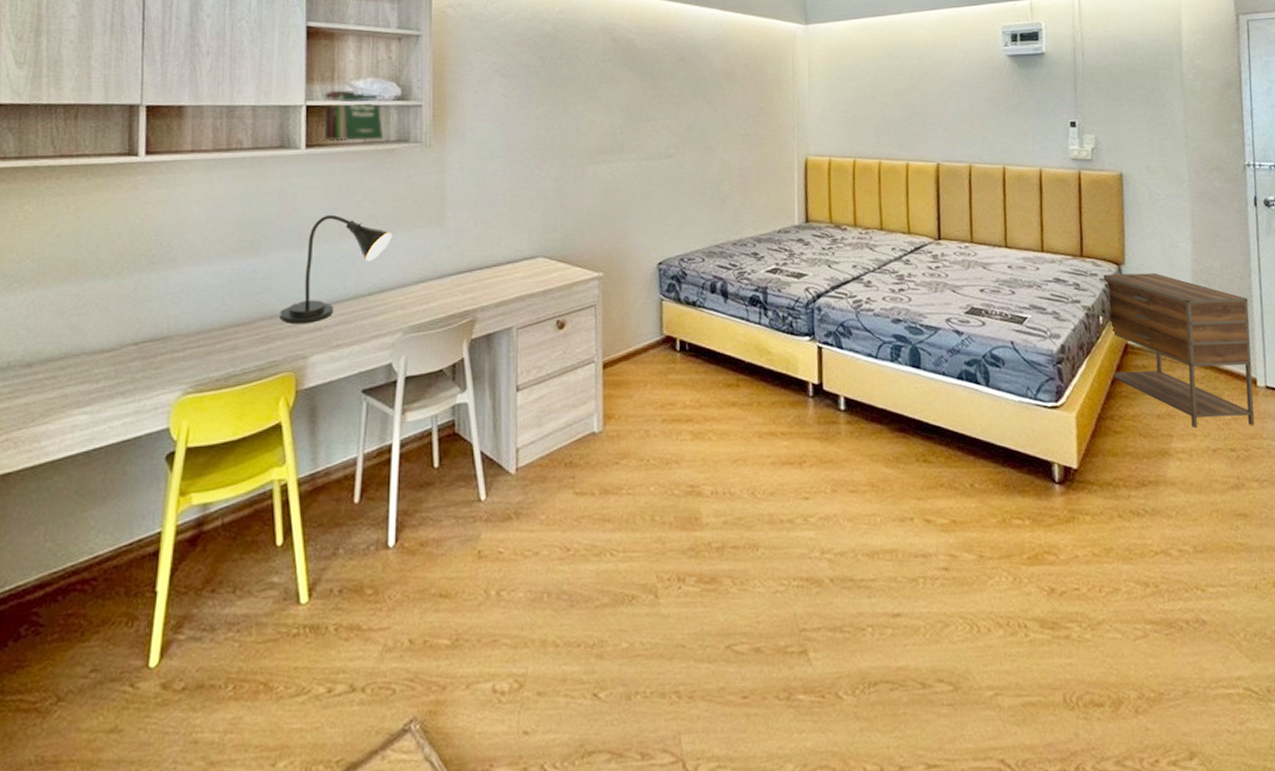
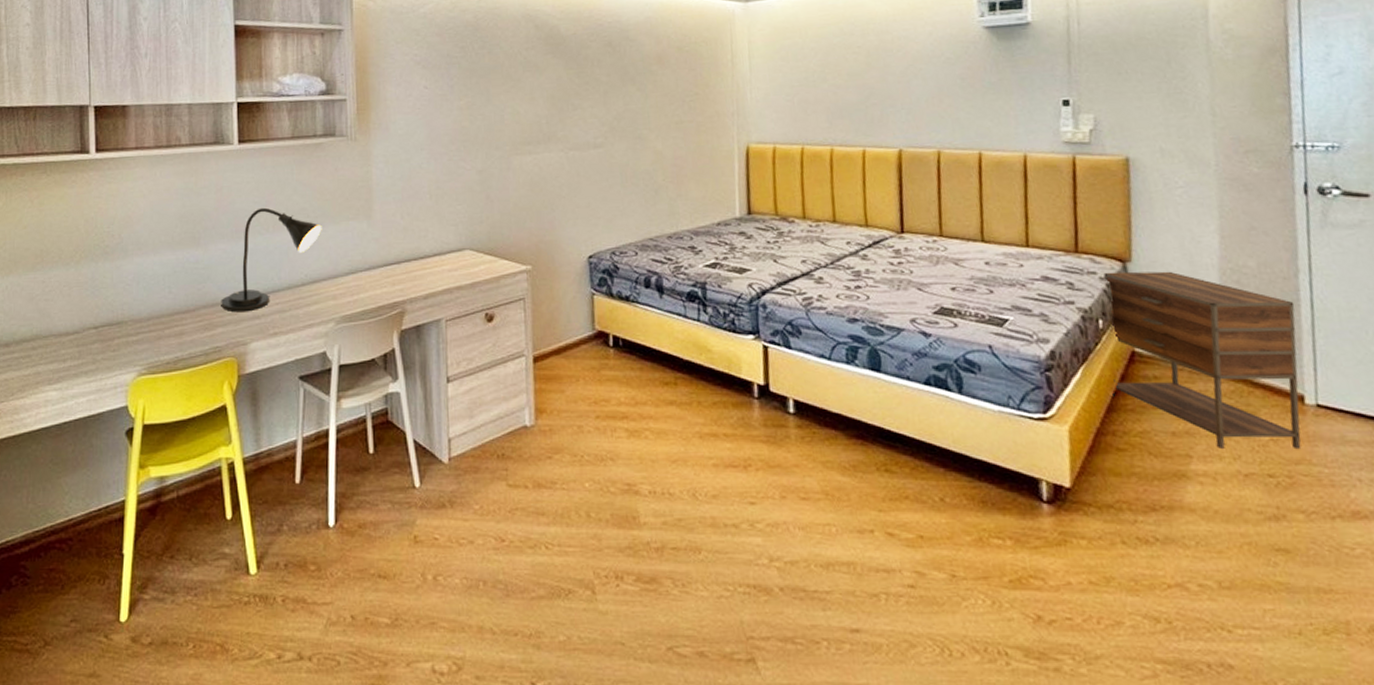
books: present [324,89,383,141] -> none [253,86,310,136]

